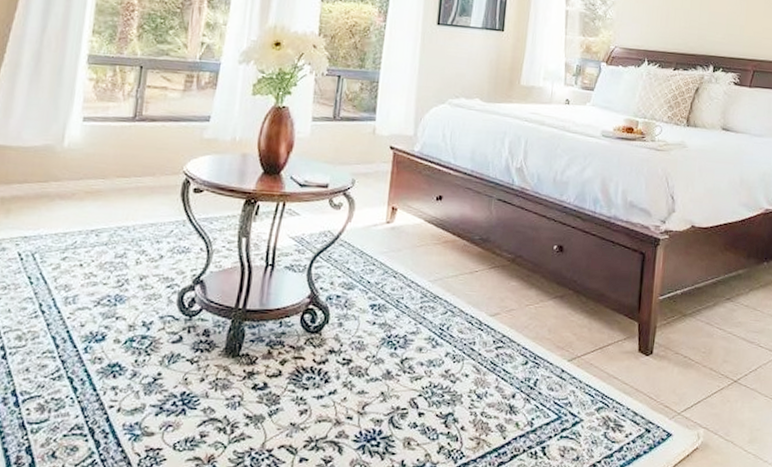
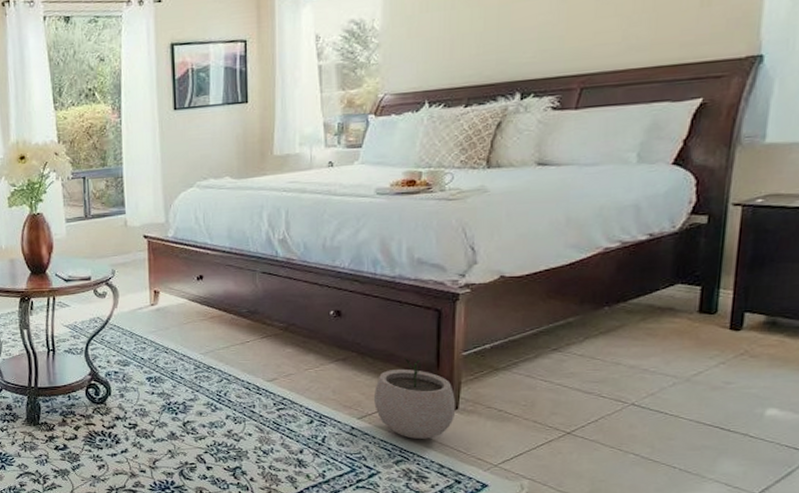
plant pot: none [583,298,651,384] -> present [374,357,456,439]

